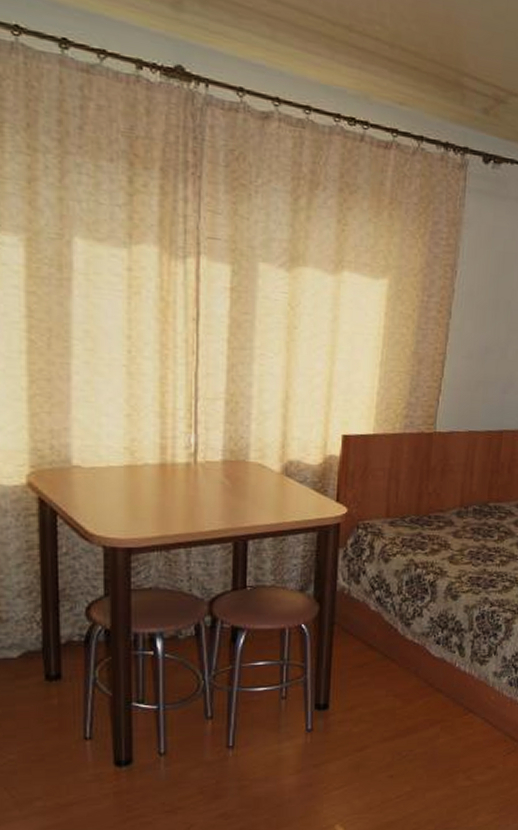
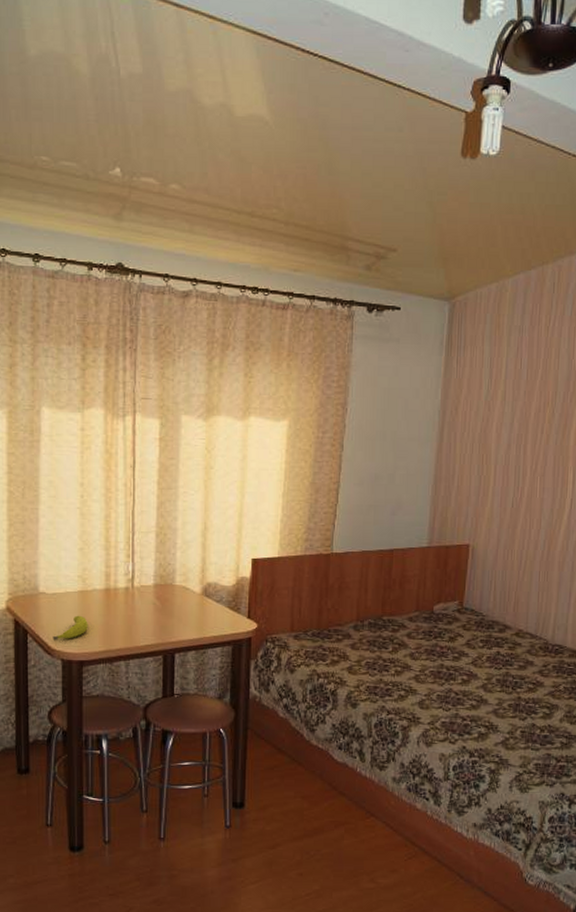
fruit: none [91,494,138,524] -> present [53,615,88,640]

